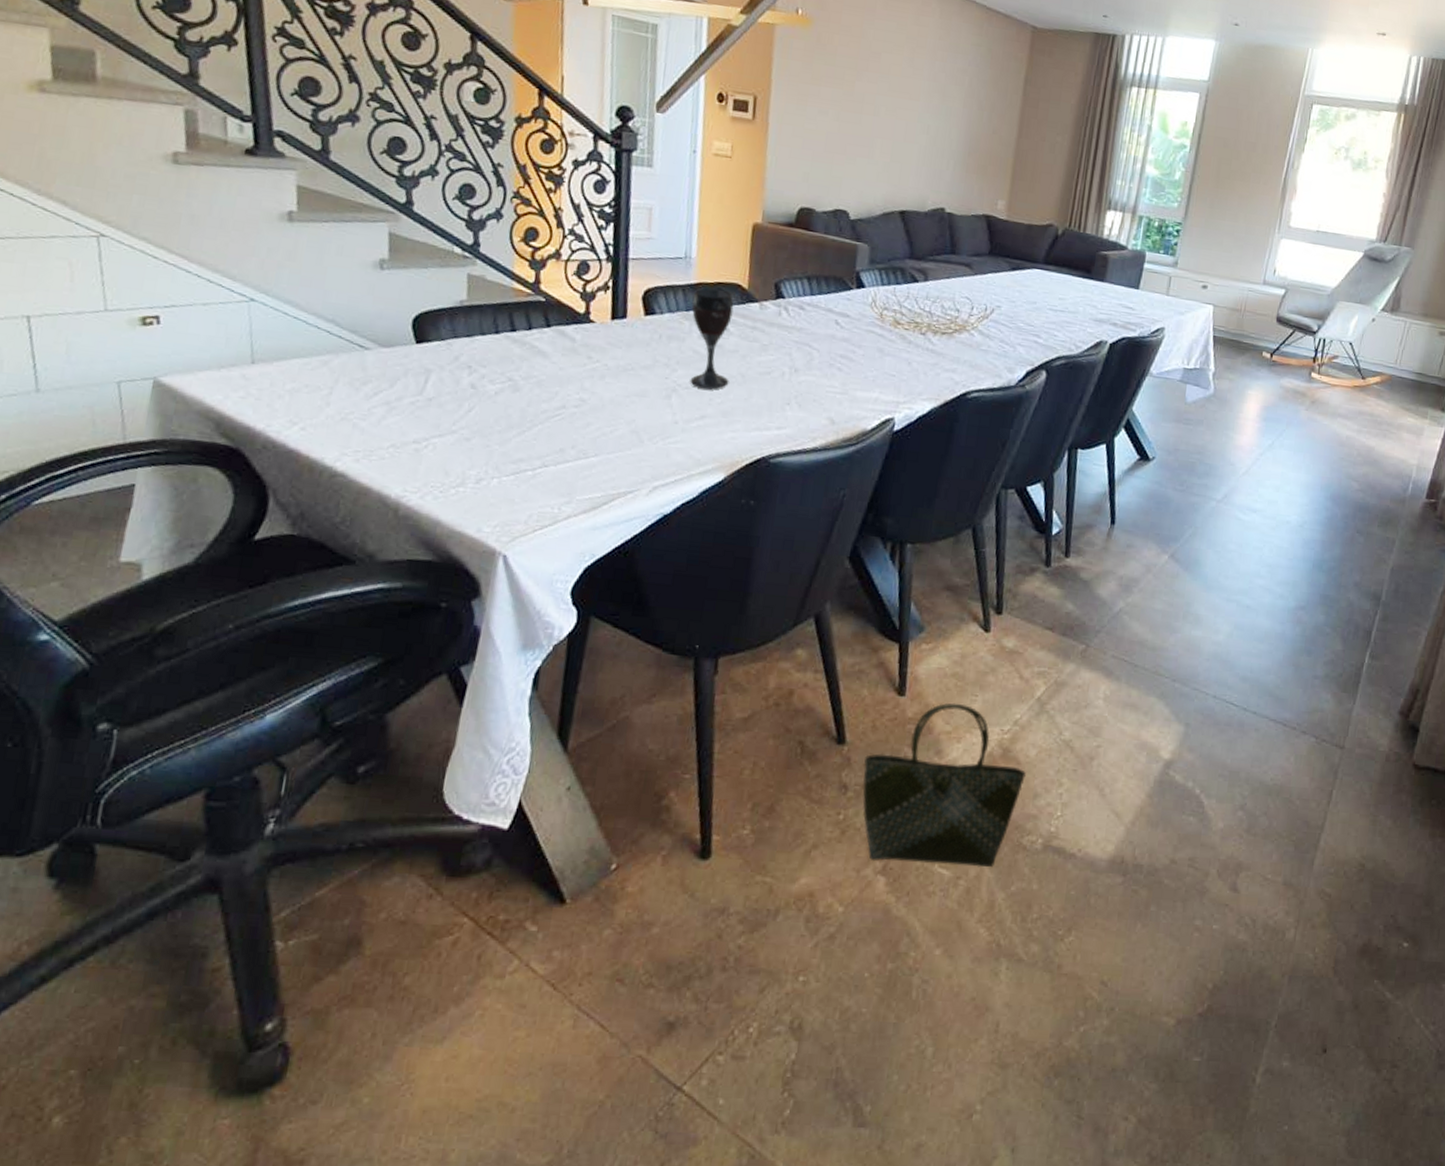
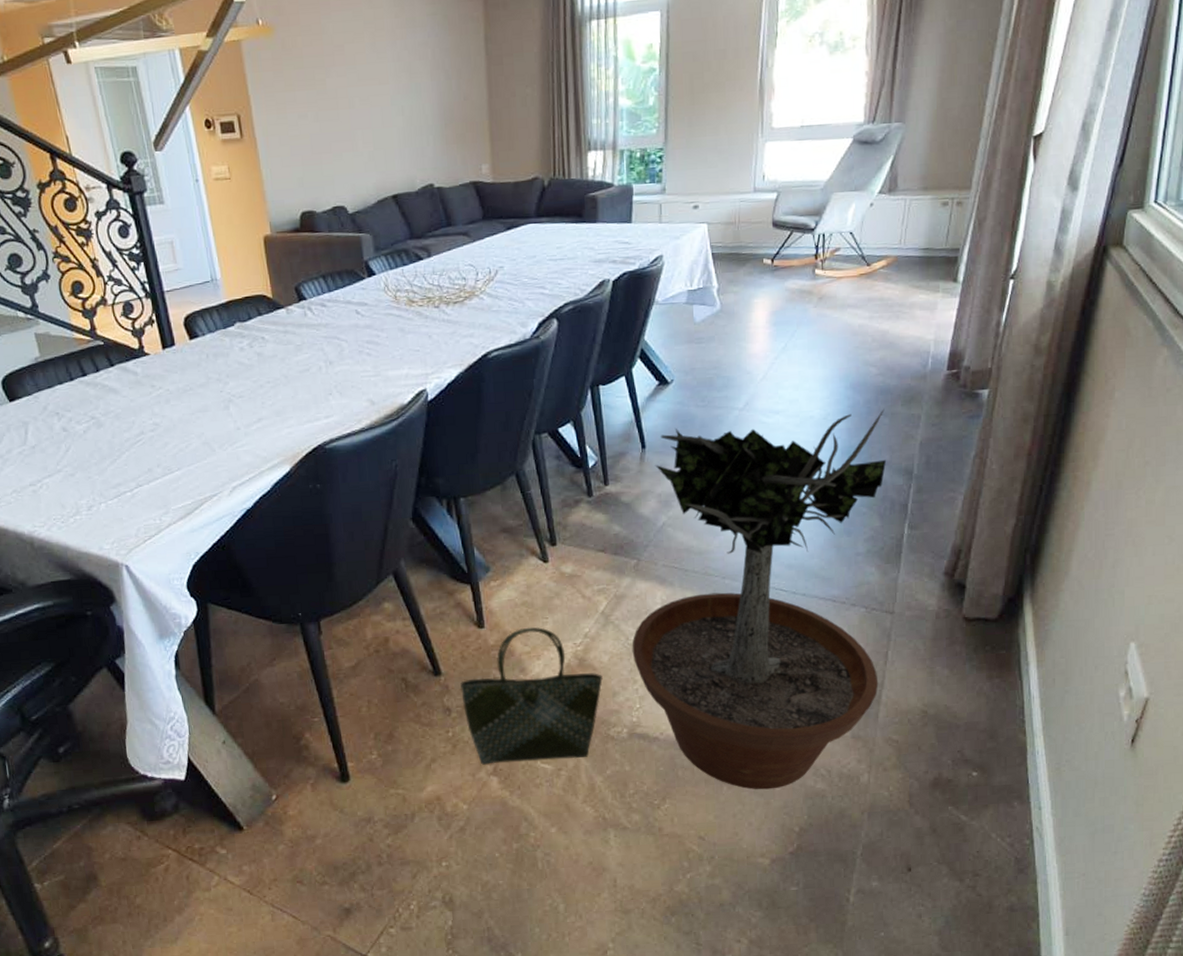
cup: present [690,288,734,389] -> none [226,303,275,395]
potted tree: none [1063,509,1361,934] -> present [632,408,887,790]

